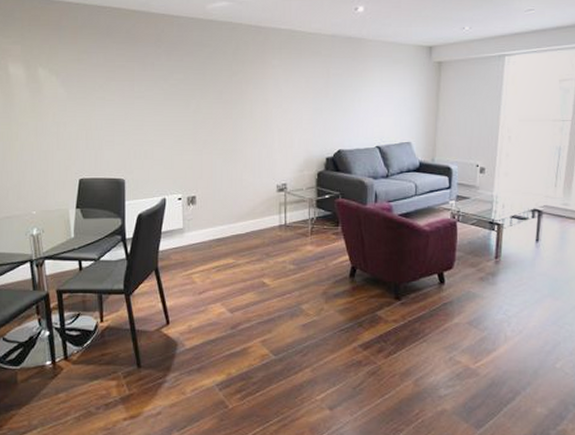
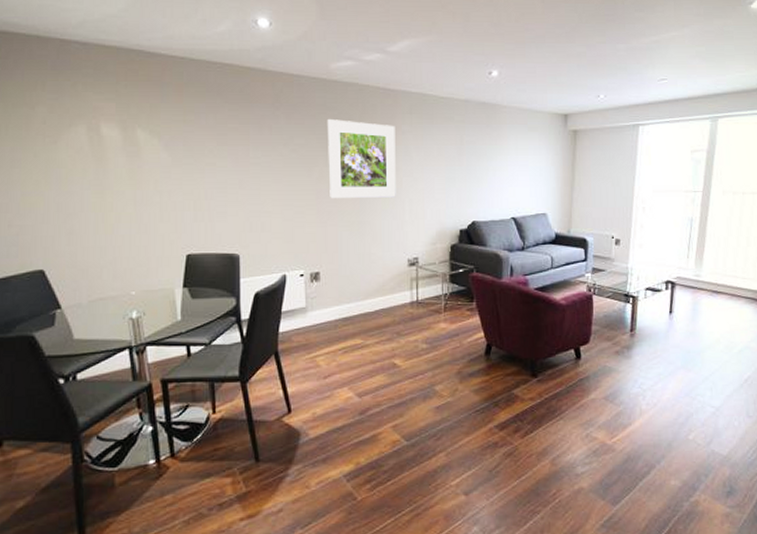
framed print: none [203,55,266,129] -> present [327,118,396,199]

